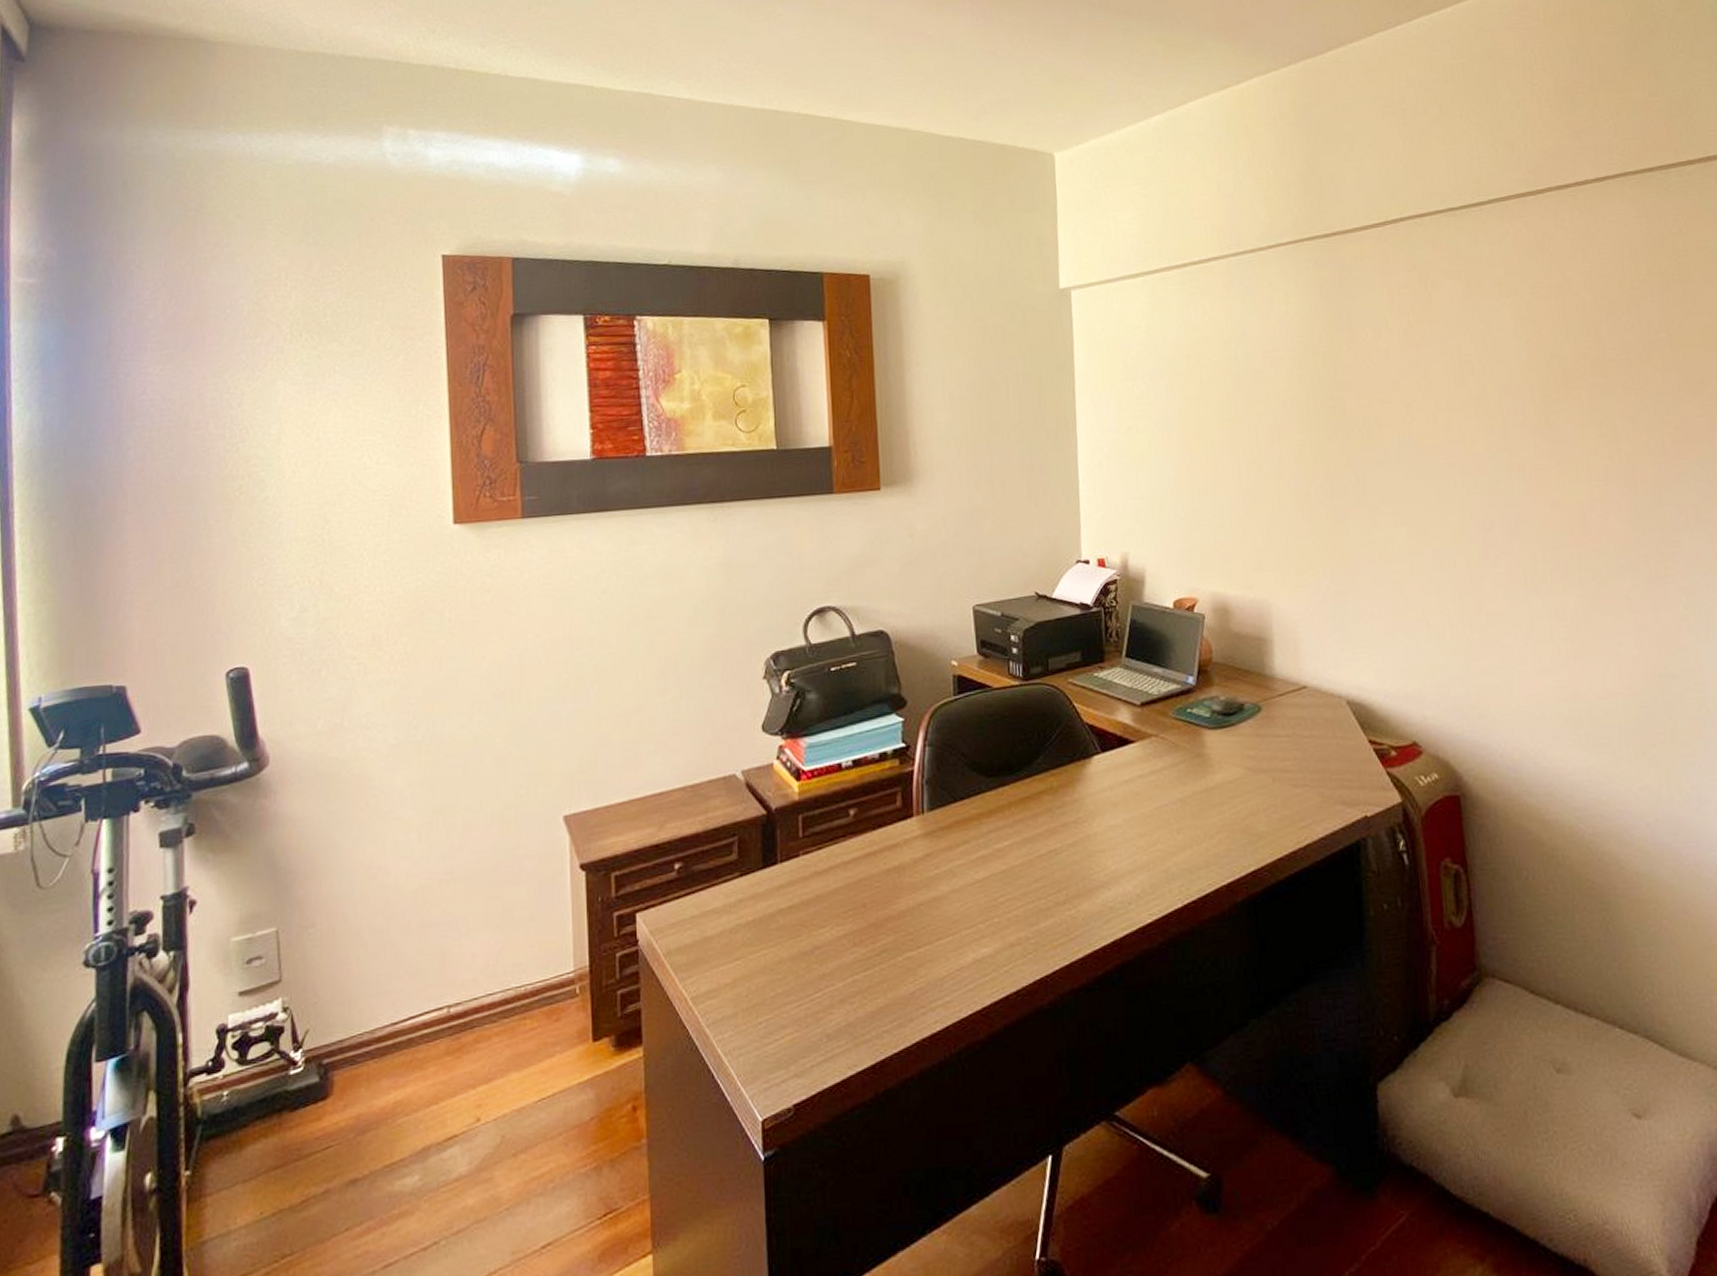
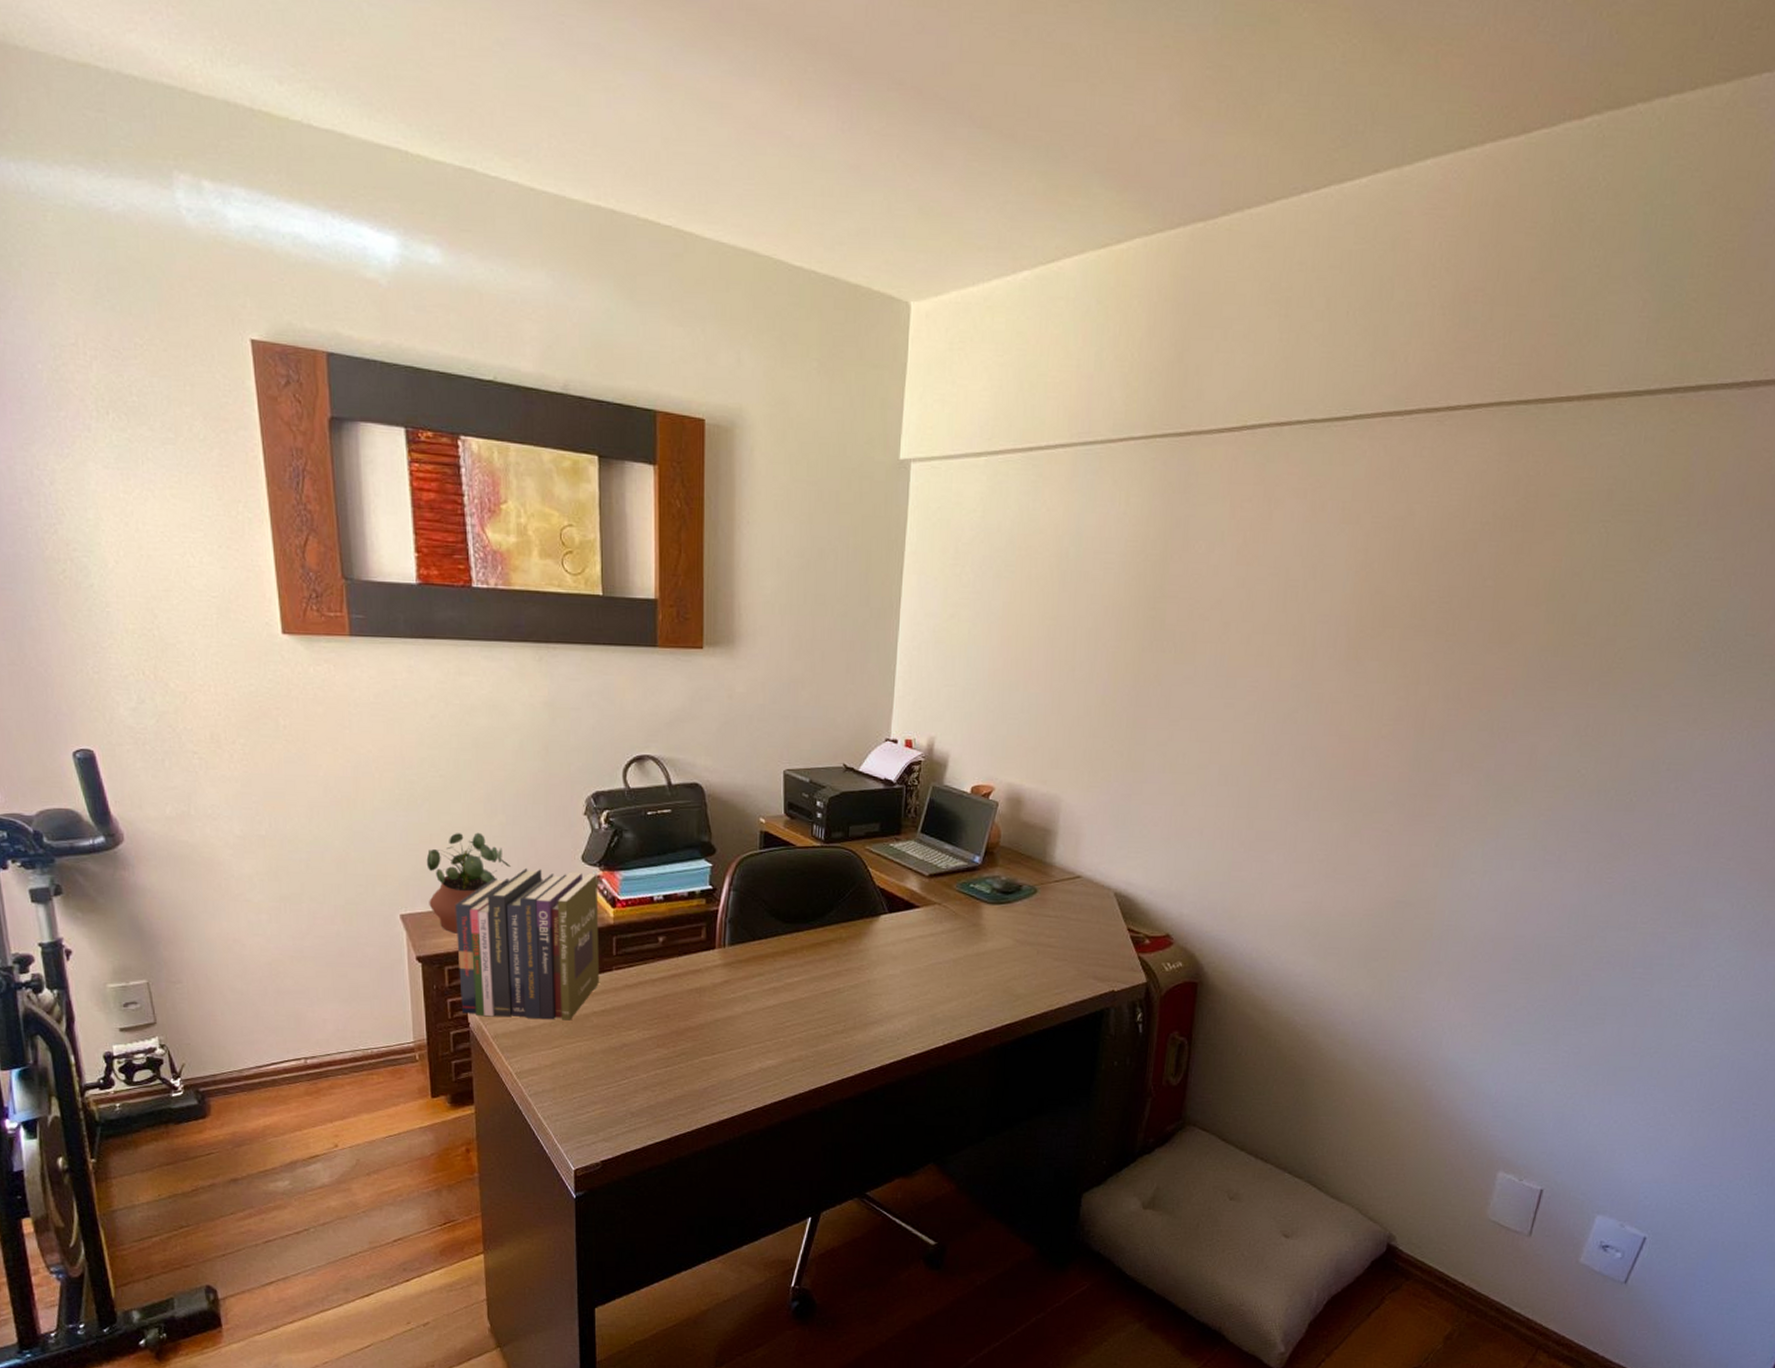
potted plant: none [594,711,686,831] -> present [426,832,512,934]
books: none [623,744,785,930] -> present [455,867,599,1021]

